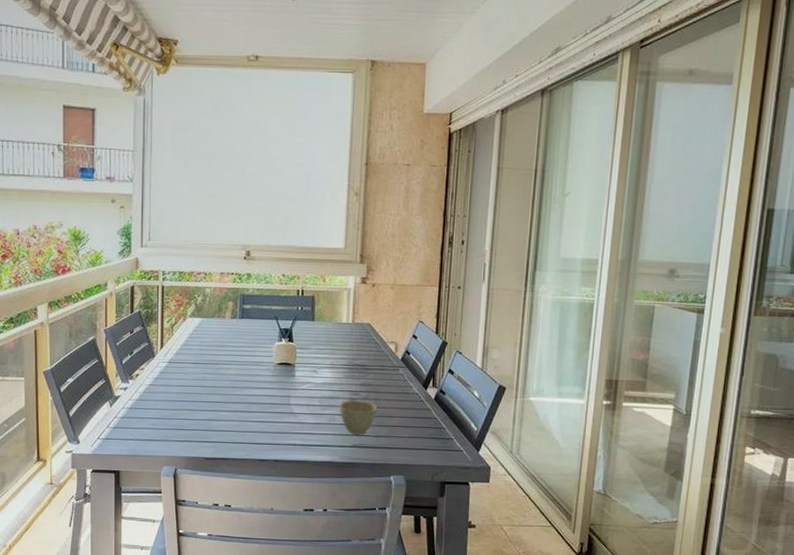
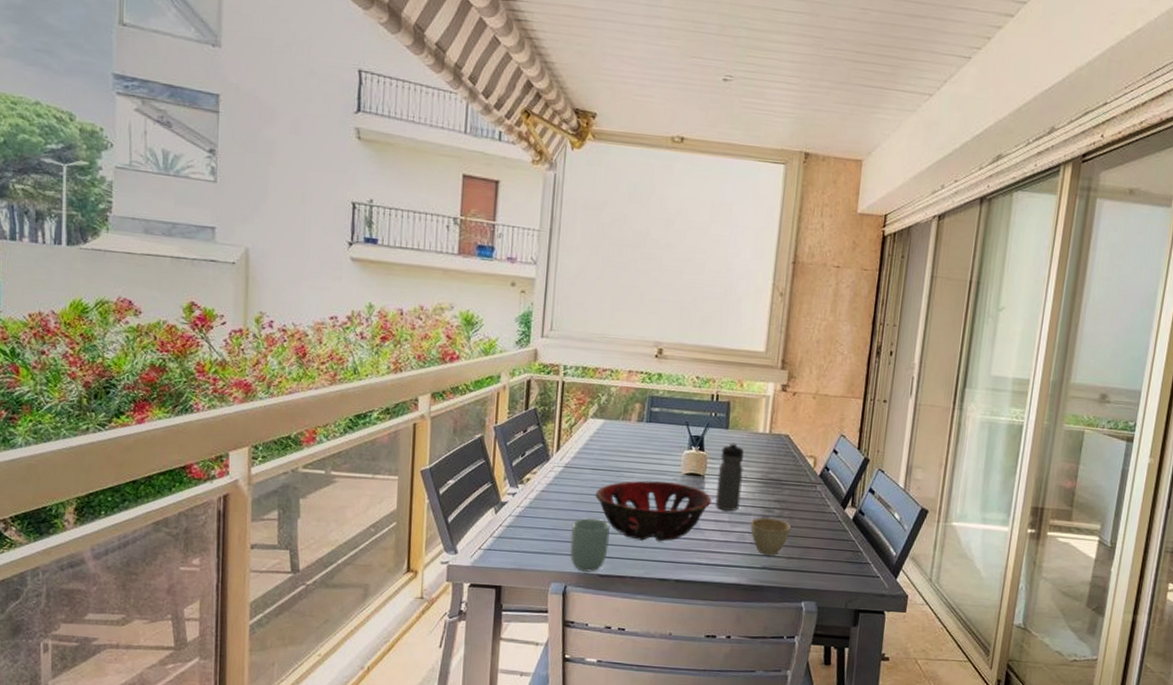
cup: none [178,406,212,456] -> present [570,517,610,572]
decorative bowl: none [197,371,303,426] -> present [595,480,712,542]
water bottle: none [306,333,330,395] -> present [715,442,744,511]

